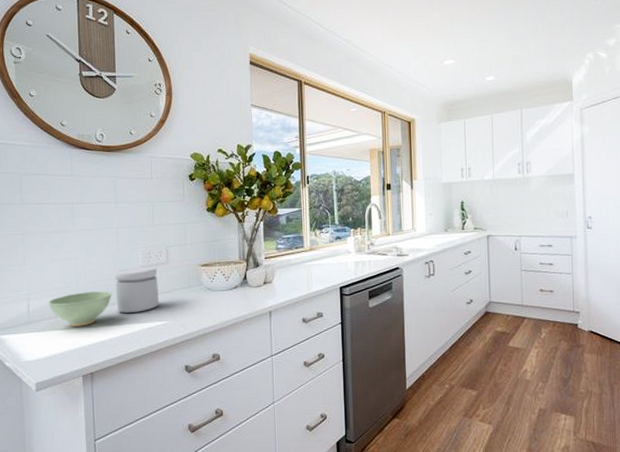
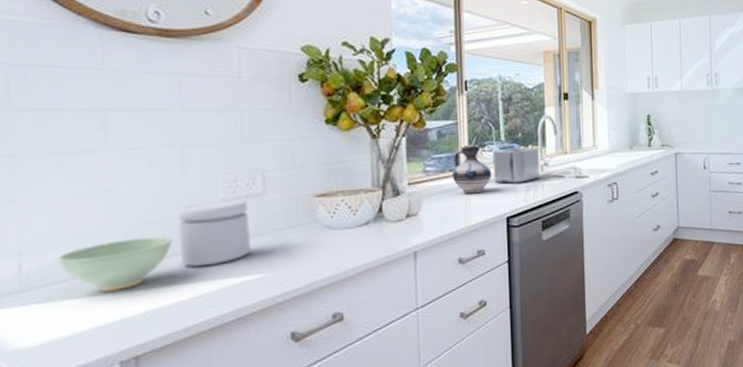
ceramic jug: none [298,228,328,267] -> present [452,145,492,194]
toaster: none [329,230,367,260] -> present [492,147,540,184]

